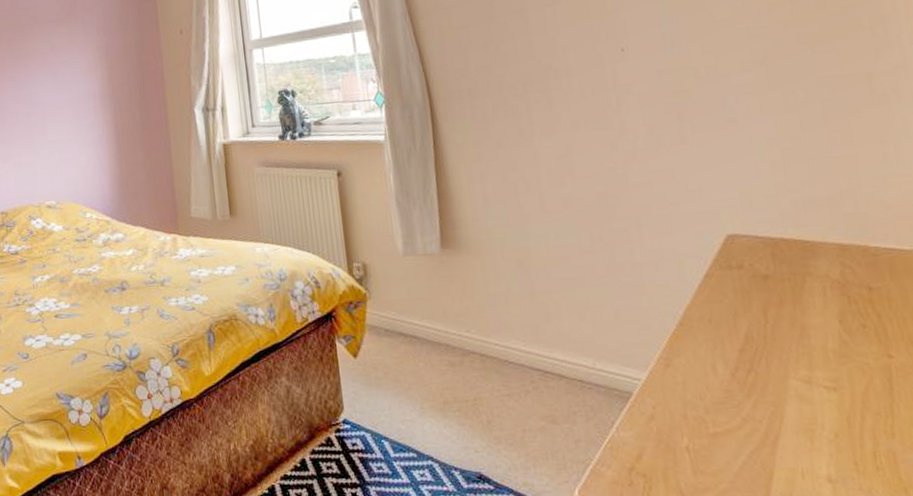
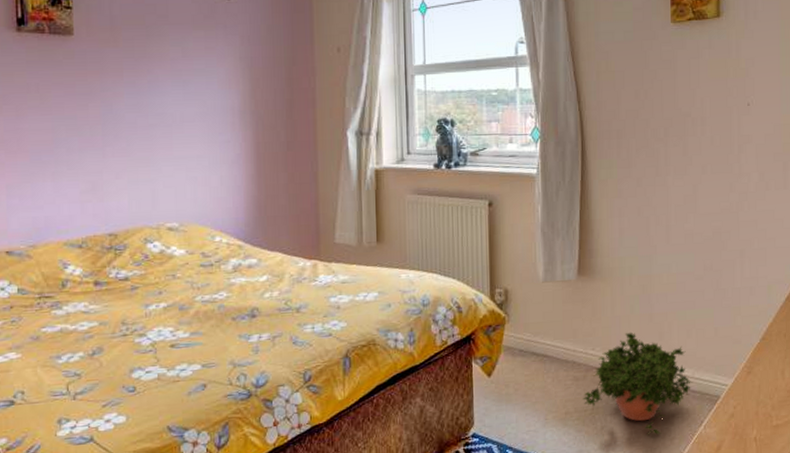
potted plant: none [462,312,595,435] -> present [583,332,693,435]

